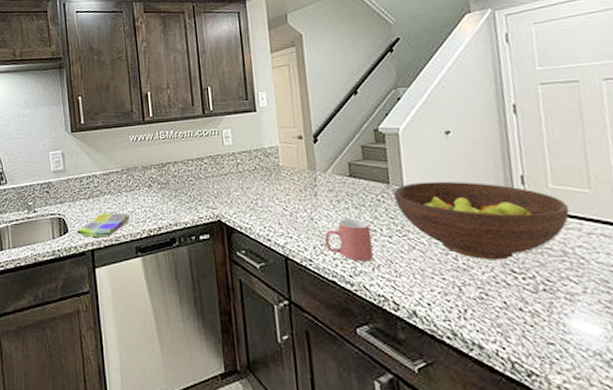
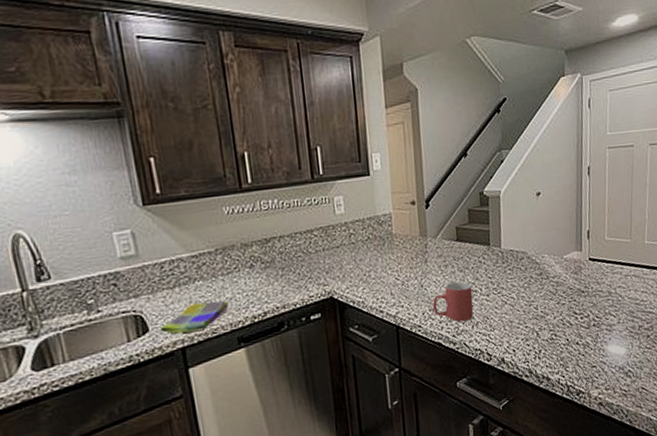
fruit bowl: present [393,181,570,261] -> none [492,239,616,306]

